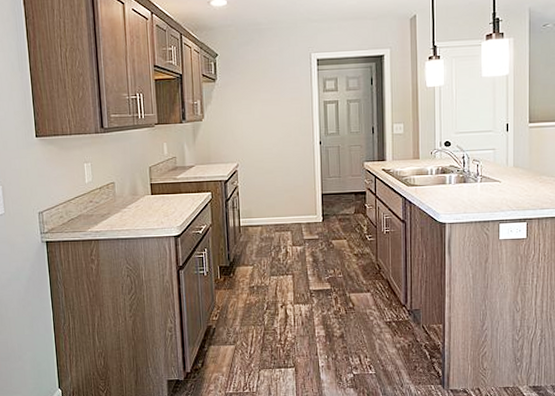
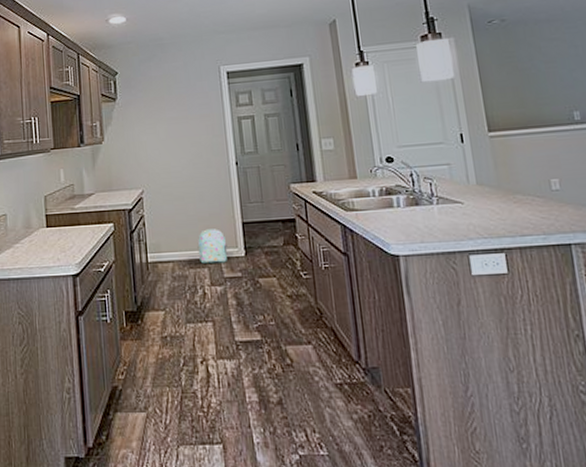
backpack: none [283,199,308,228] -> present [197,229,228,264]

